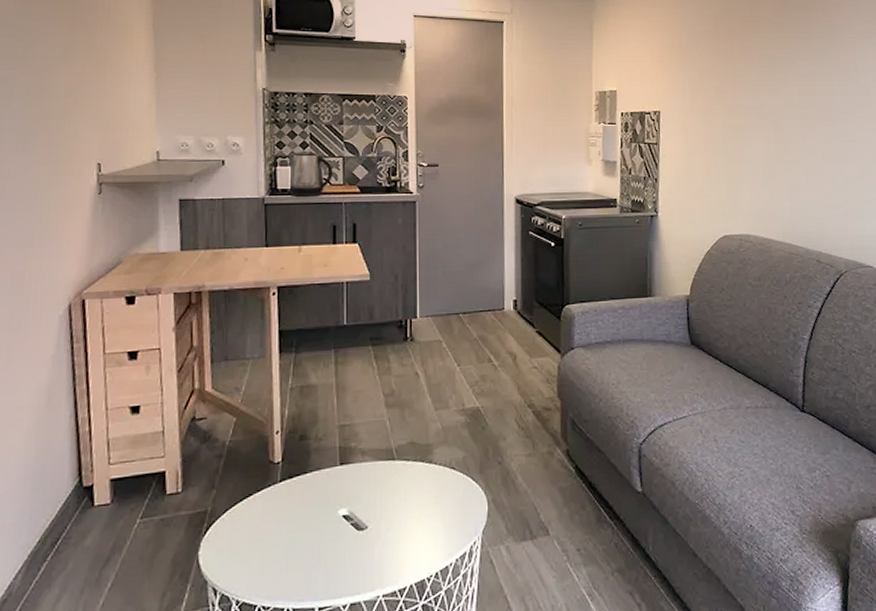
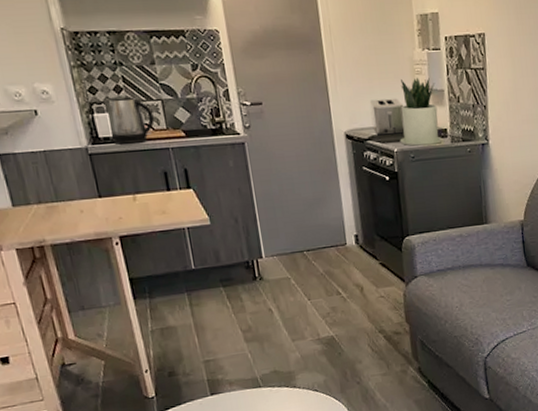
toaster: none [542,167,575,203] -> present [369,98,405,137]
planter: none [568,148,611,215] -> present [399,77,442,147]

